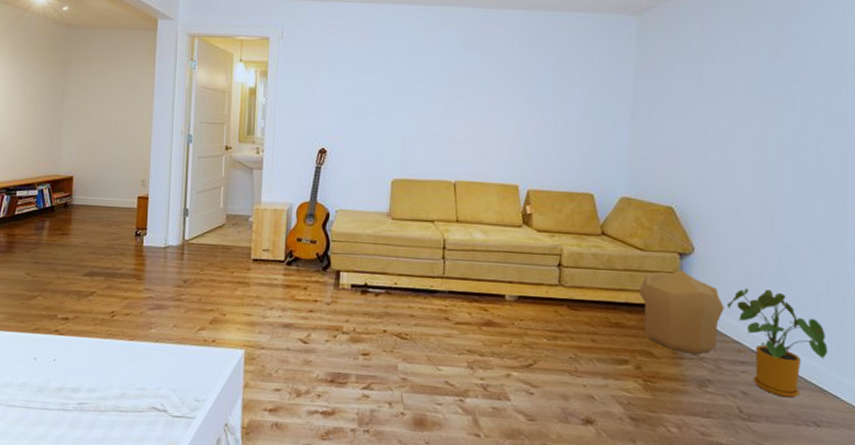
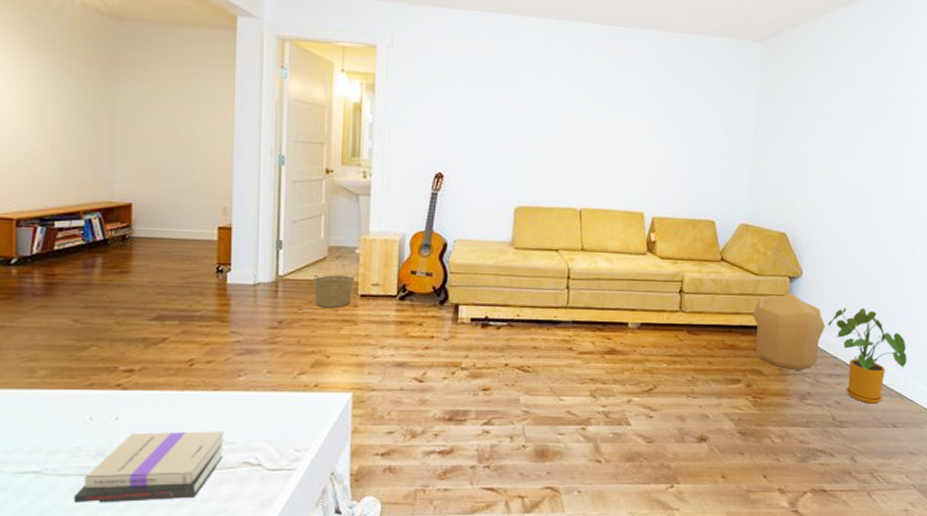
books: none [18,374,138,437] -> present [73,431,225,503]
basket: none [213,239,248,271] -> present [314,274,354,309]

